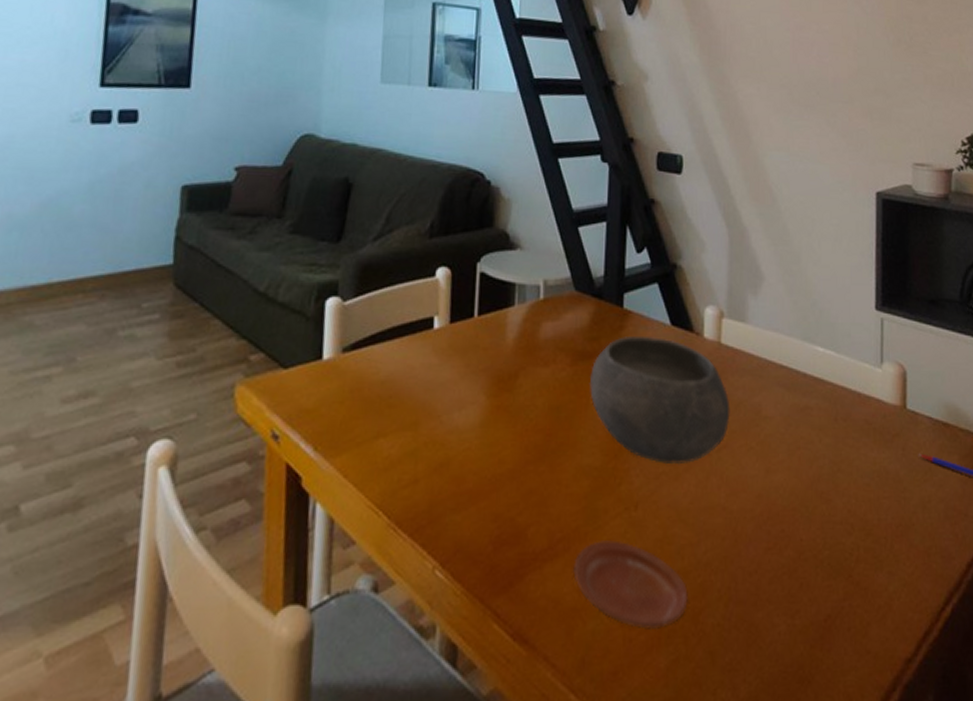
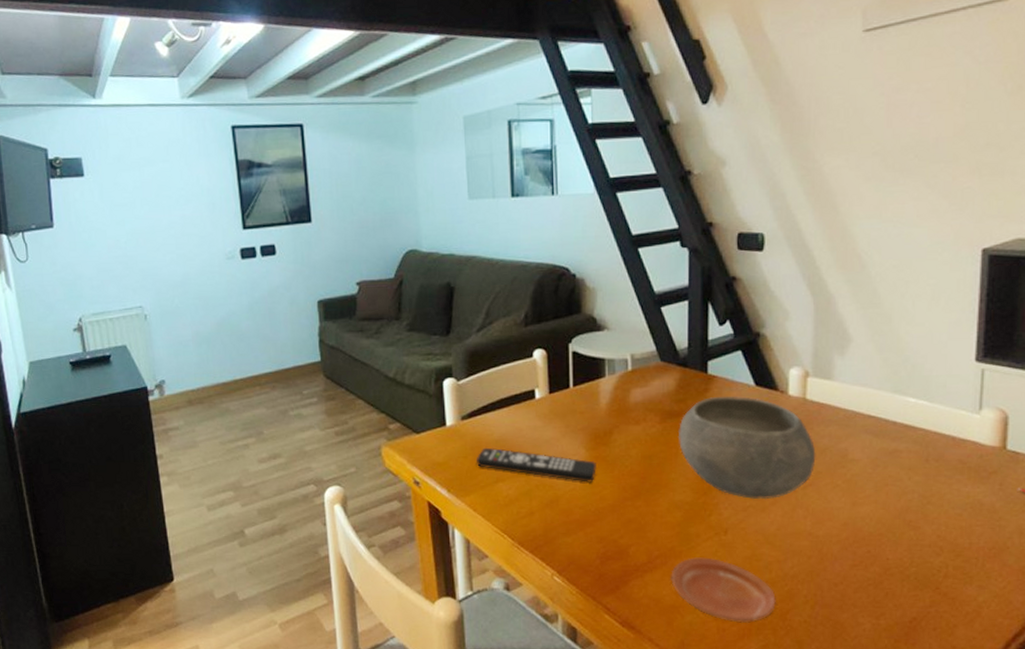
remote control: none [354,390,497,440] -> present [475,447,596,483]

